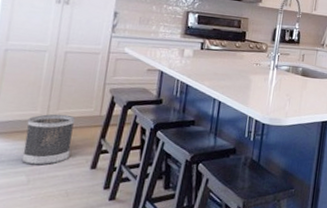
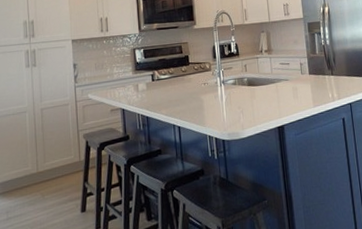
wastebasket: present [21,114,75,165] -> none [22,165,62,218]

